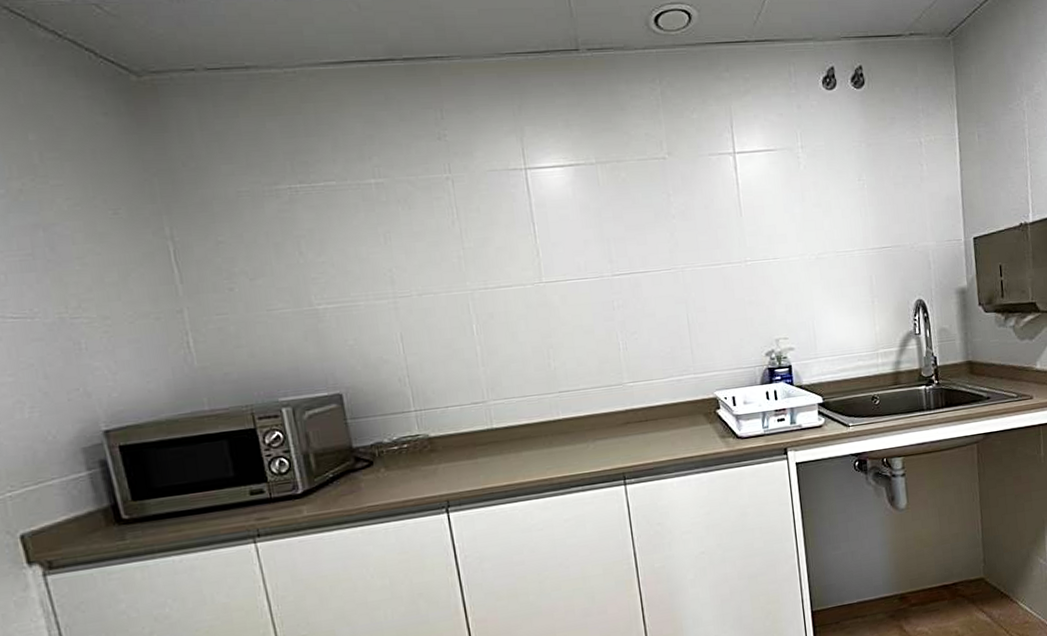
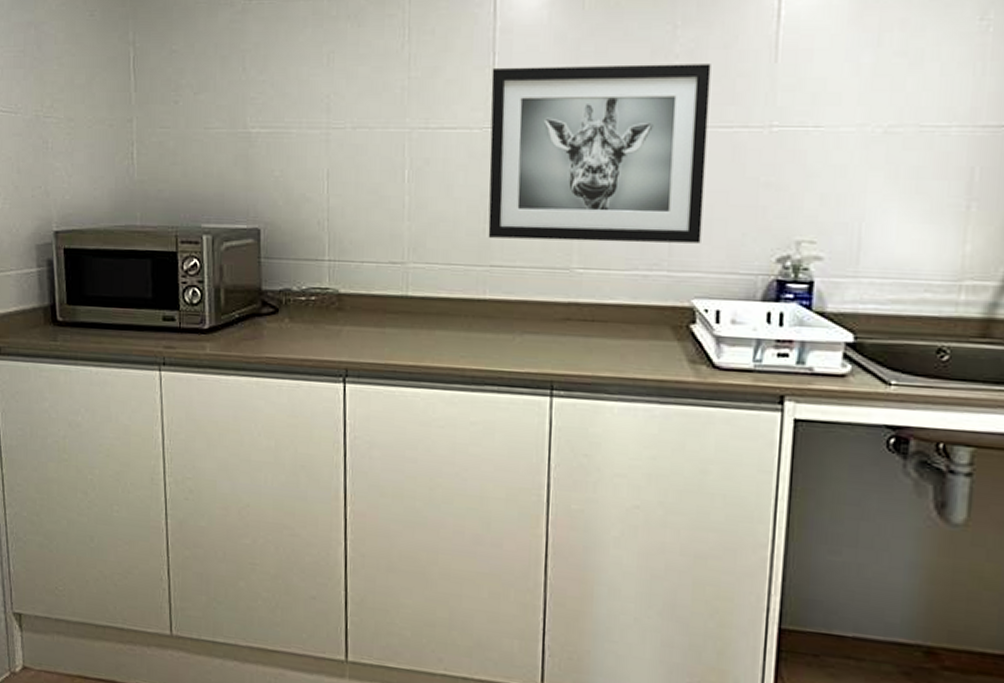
wall art: none [534,220,714,370] -> present [488,64,711,244]

